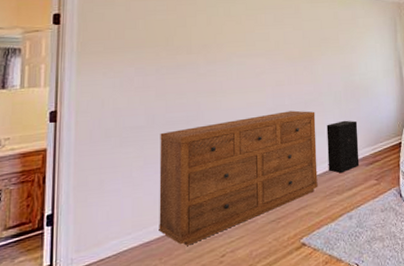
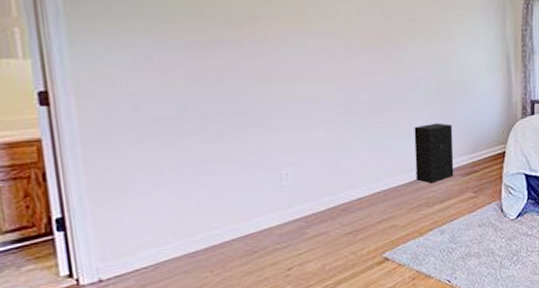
dresser: present [159,110,318,246] -> none [197,108,403,257]

